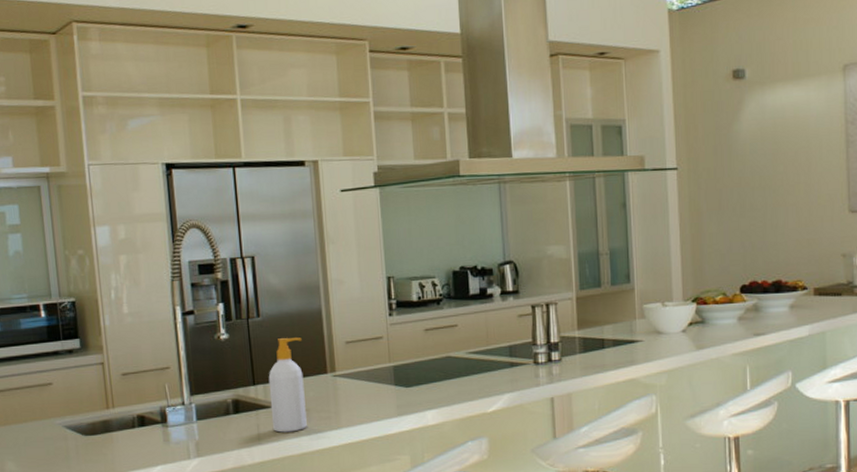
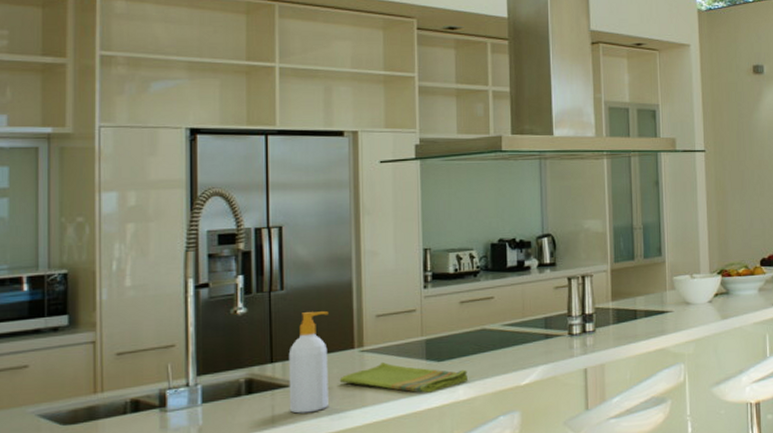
dish towel: none [315,387,435,417] -> present [339,362,468,393]

